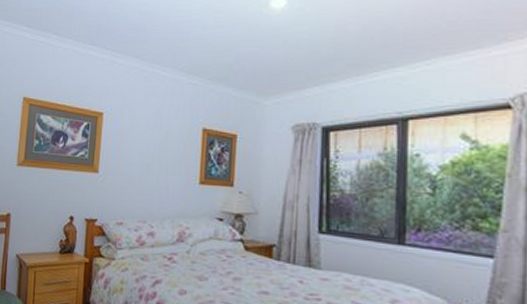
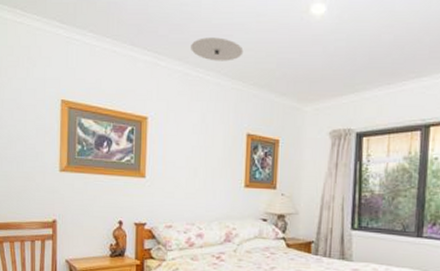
ceiling light: none [148,34,201,58] -> present [191,37,244,61]

